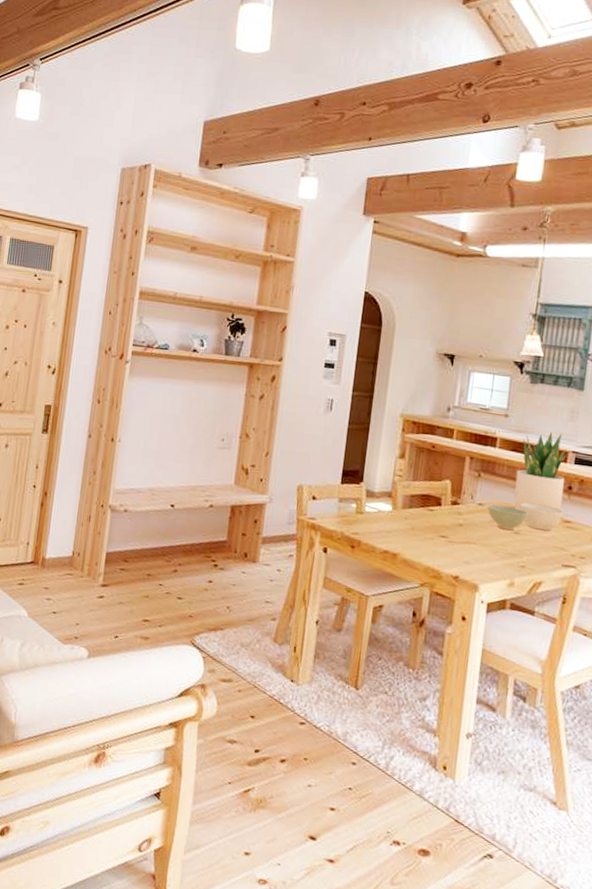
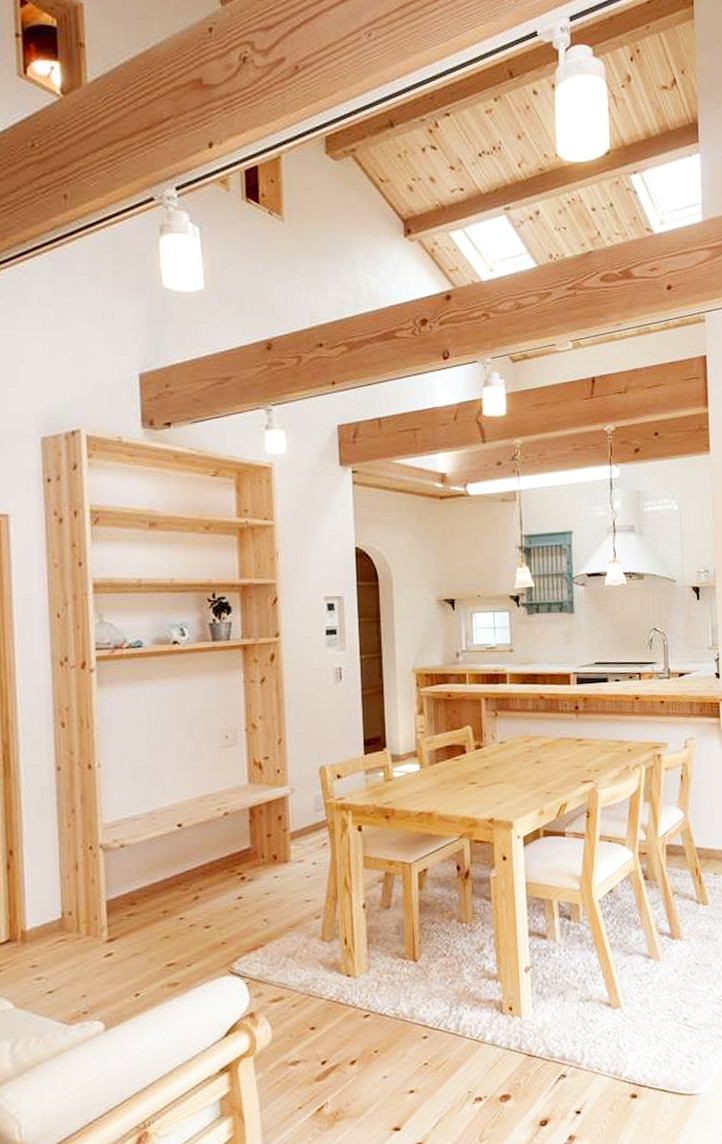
bowl: present [487,504,528,531] -> none [508,738,545,762]
planter: present [514,432,567,510] -> none [529,658,573,740]
bowl: present [519,502,564,531] -> none [536,729,575,755]

